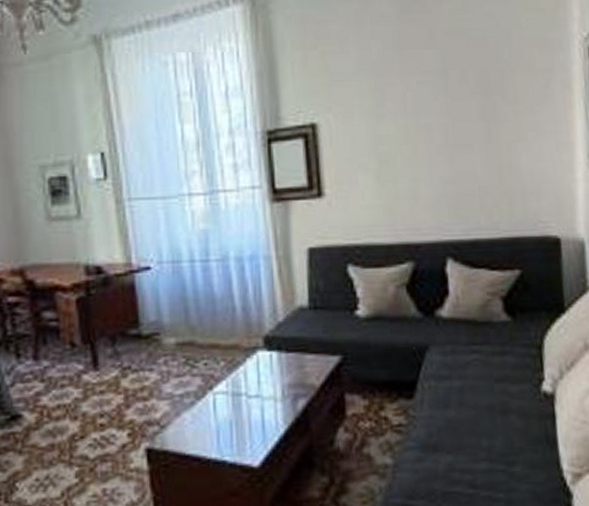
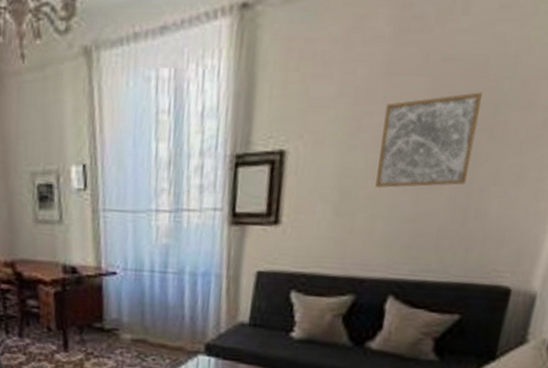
wall art: none [404,60,493,153] -> present [375,92,482,189]

